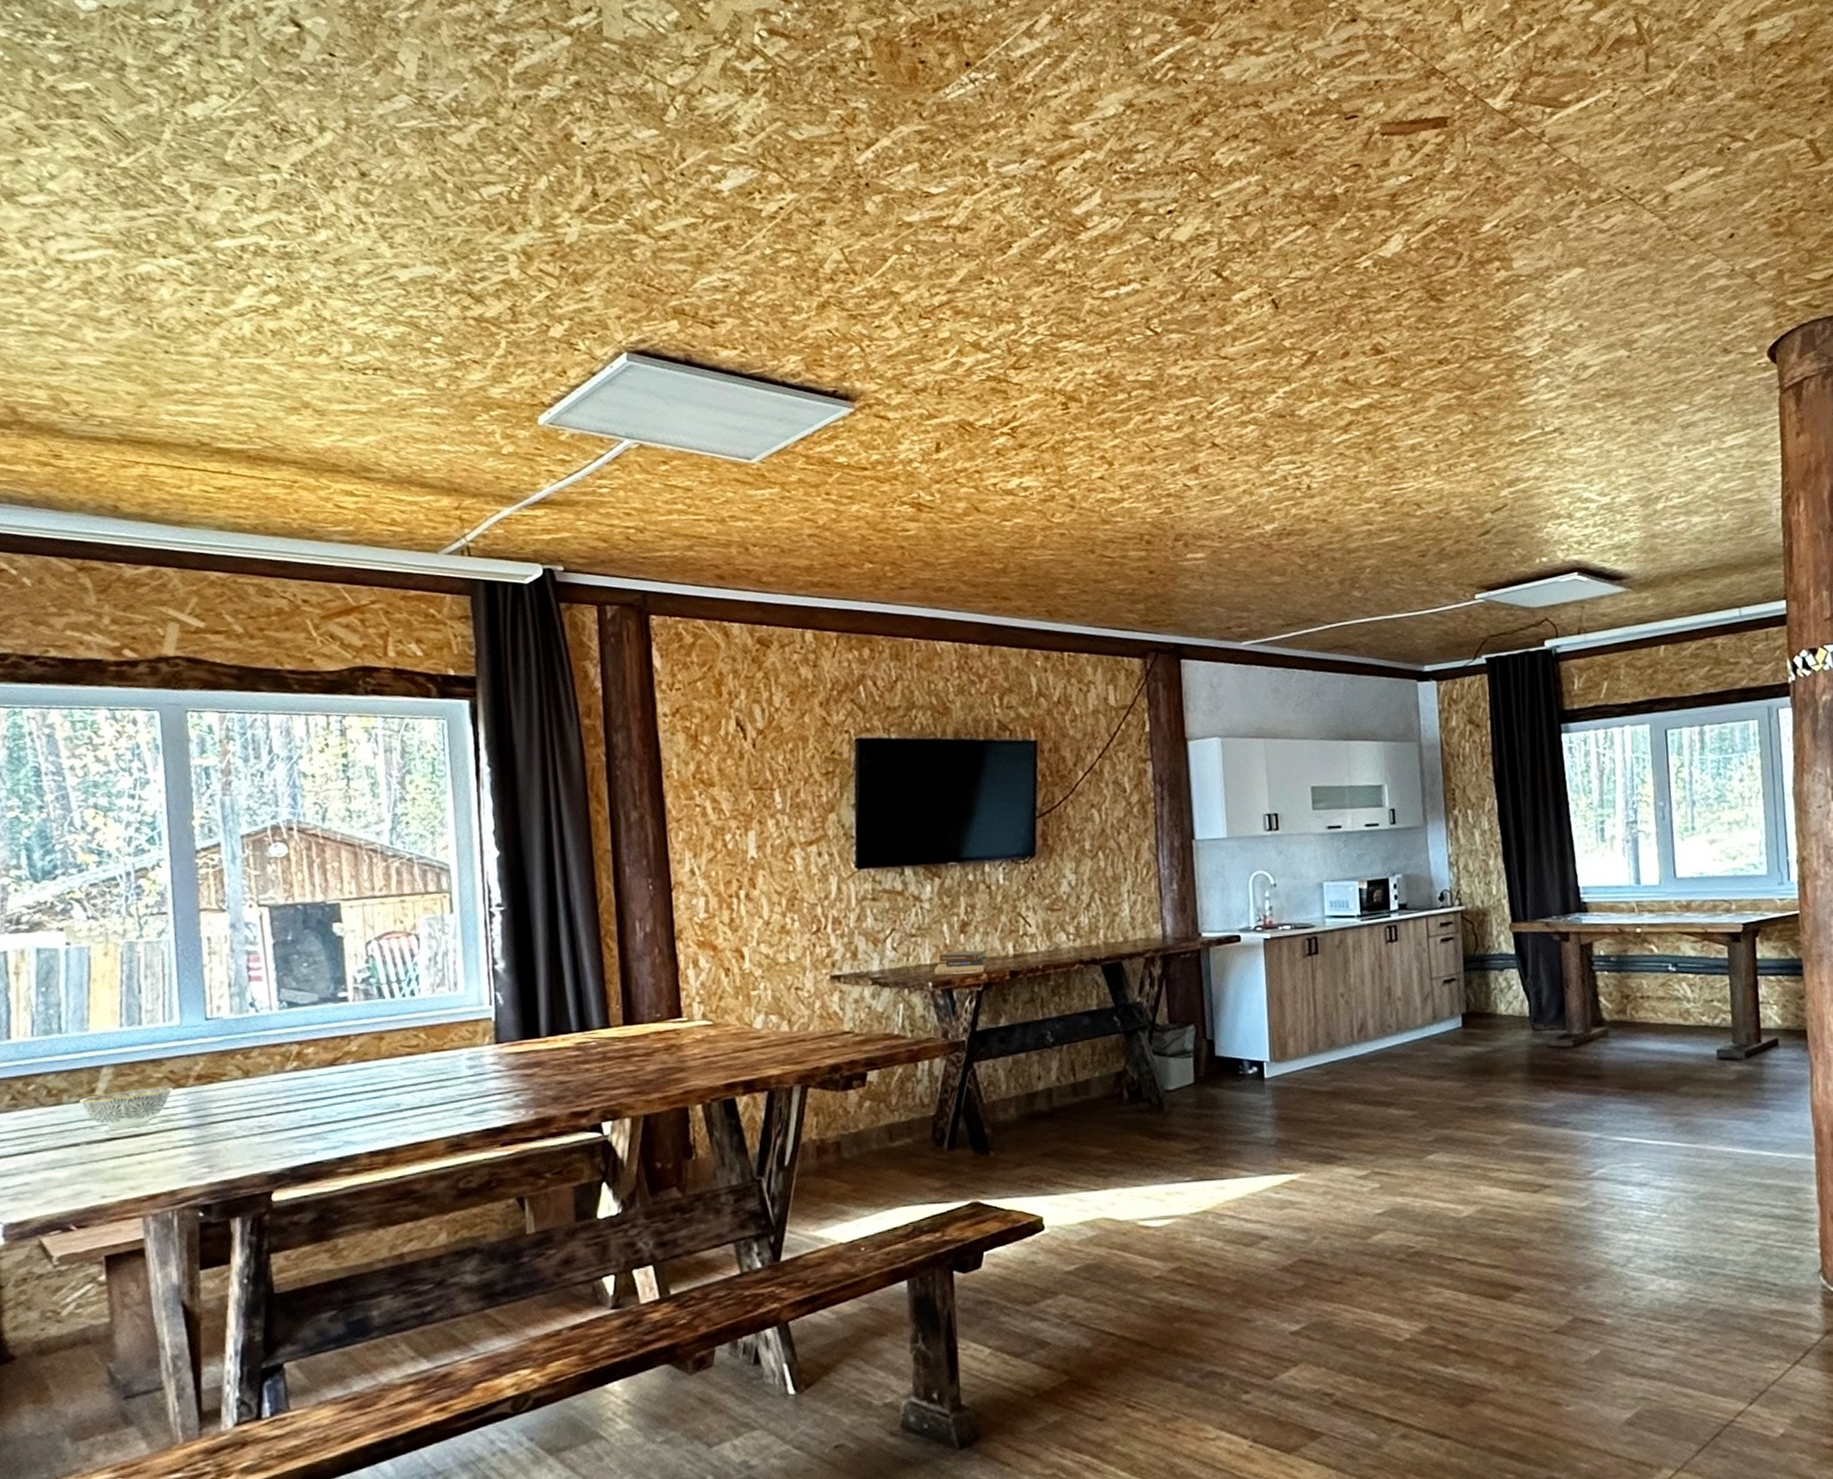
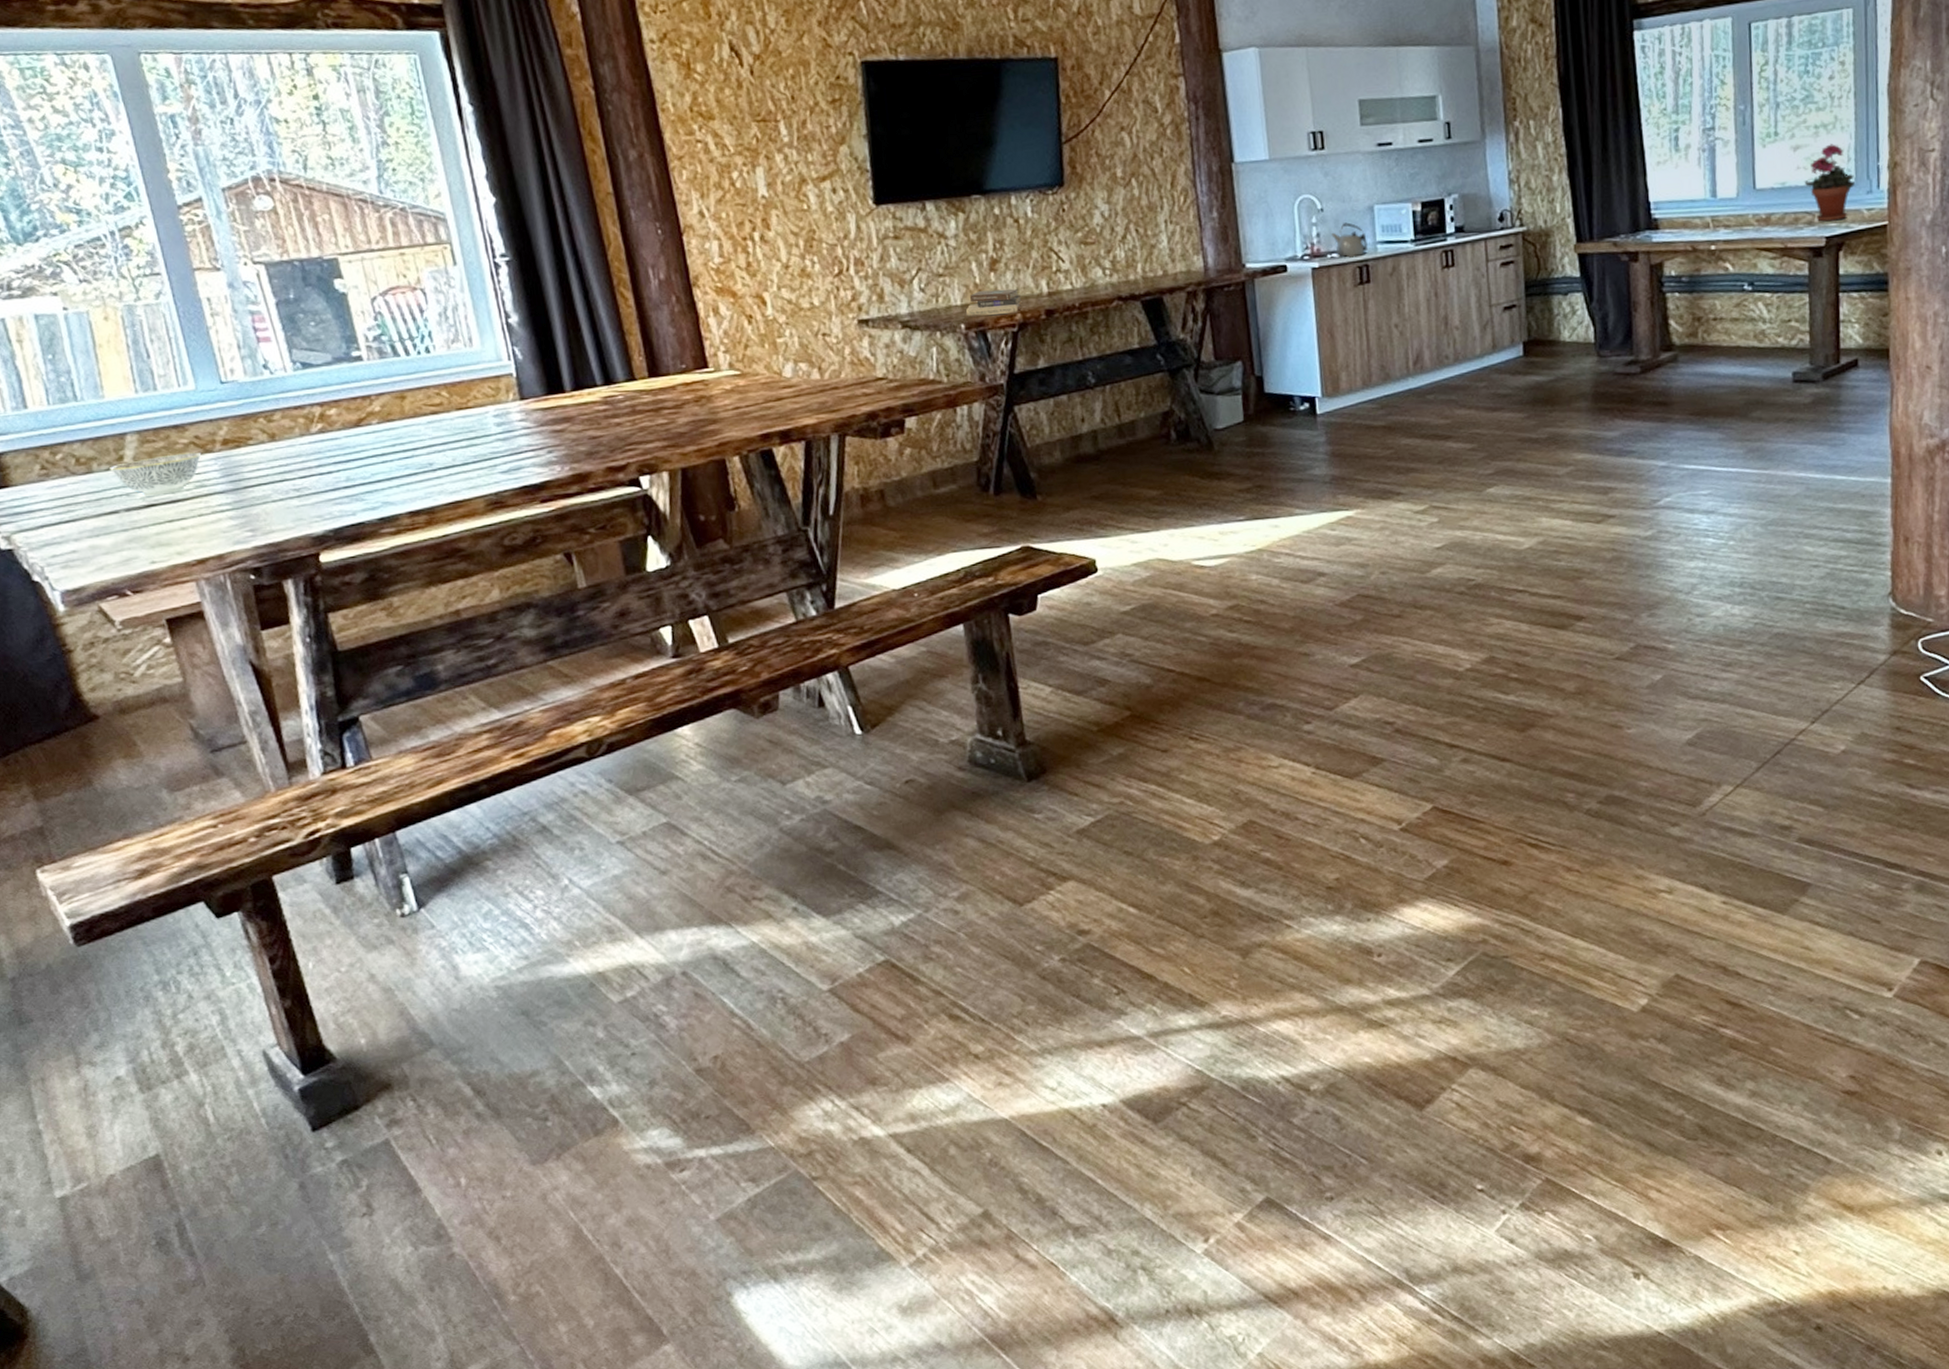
kettle: none [1283,897,1317,930] -> present [1331,222,1368,258]
potted plant: none [1720,839,1767,910] -> present [1804,144,1855,222]

